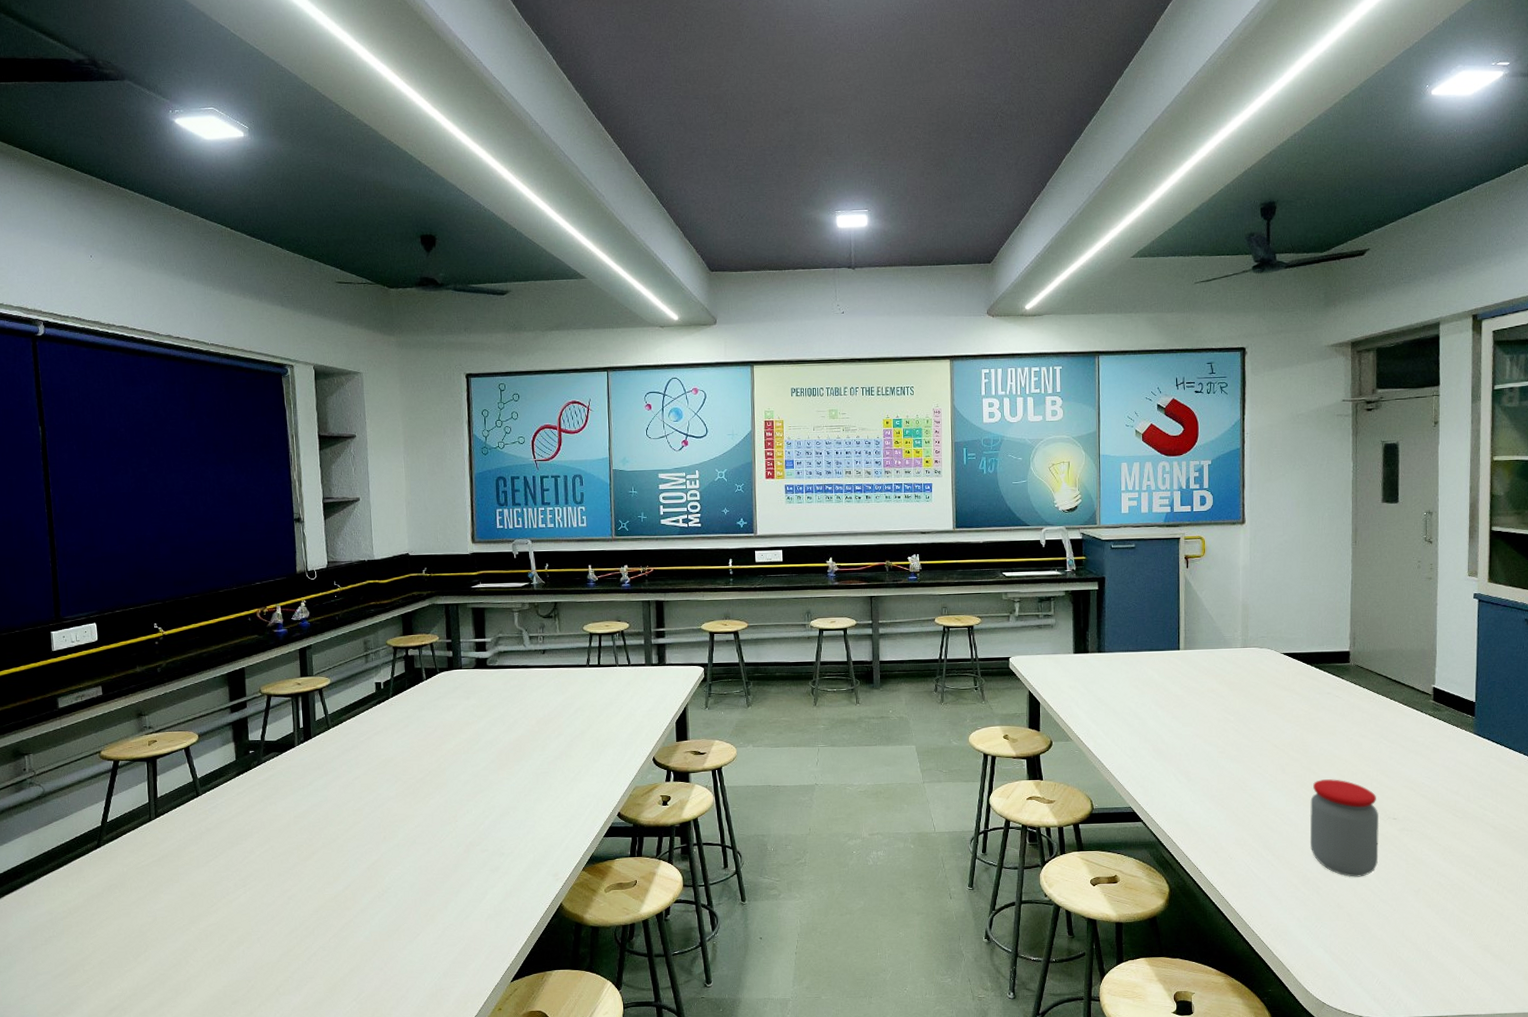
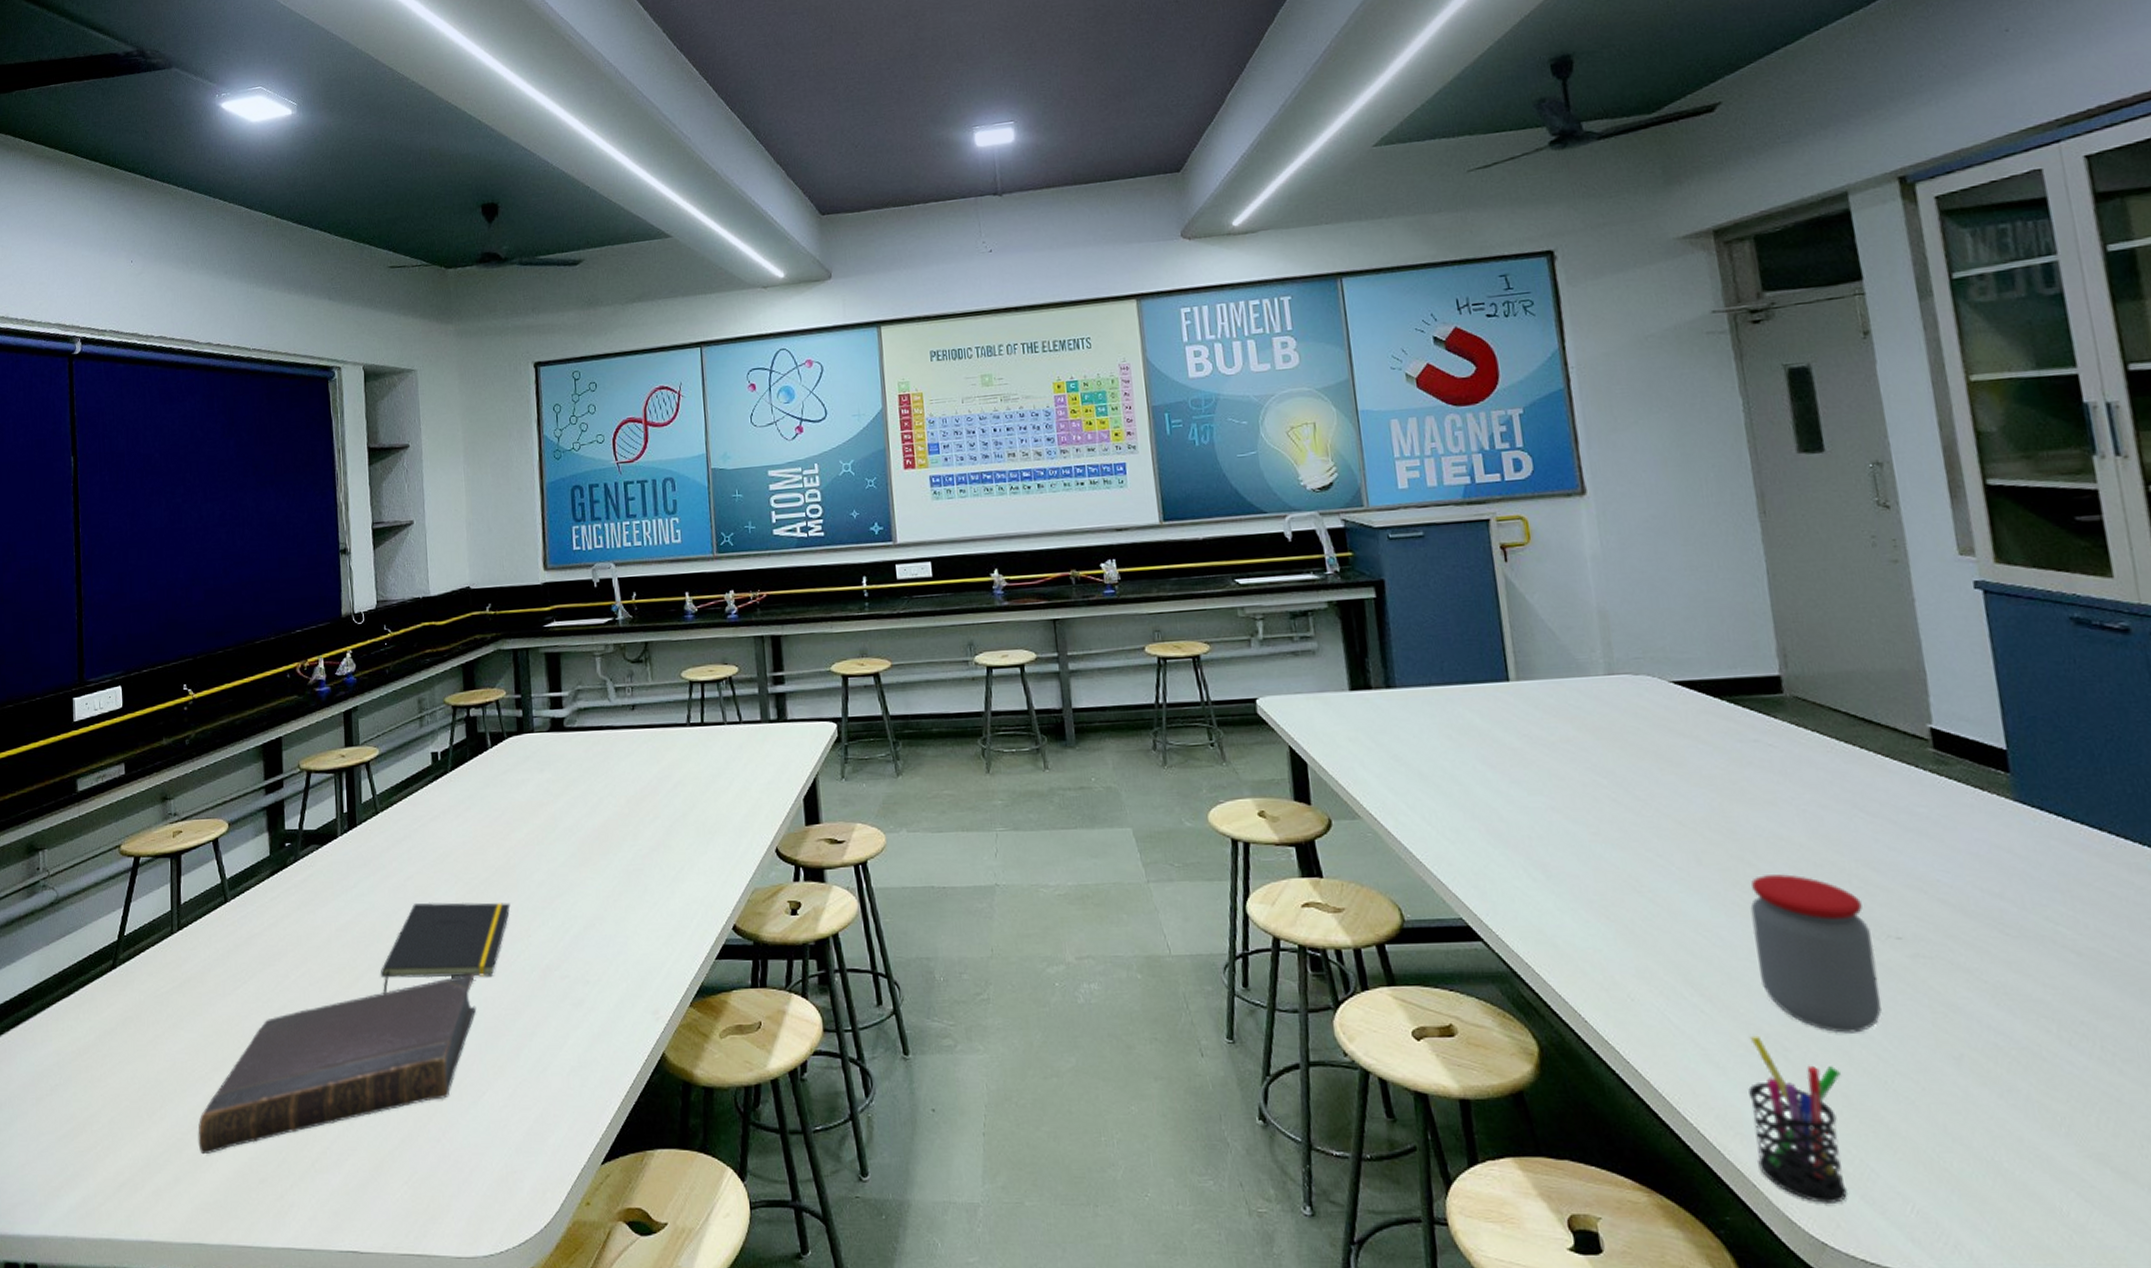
book: none [178,849,413,985] -> present [198,974,477,1155]
notepad: none [333,796,441,864] -> present [381,902,511,994]
pen holder: none [1293,879,1348,979] -> present [1748,1035,1848,1203]

